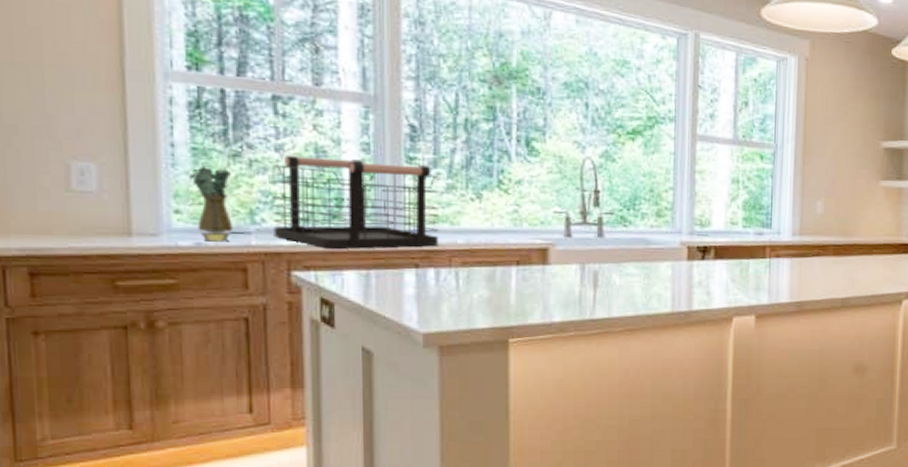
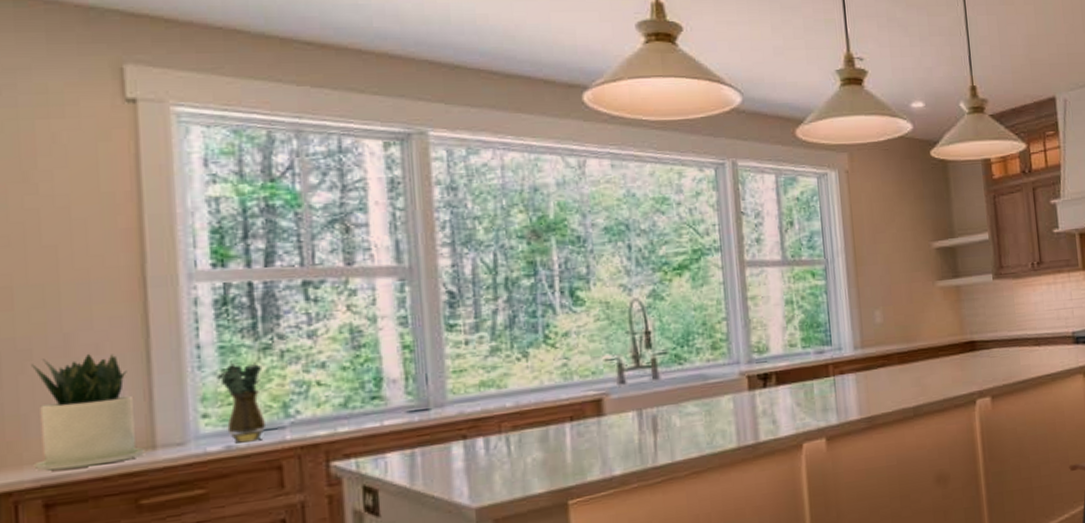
planter: none [17,136,123,244] -> present [31,353,147,471]
dish rack: present [272,155,439,249] -> none [305,331,486,433]

